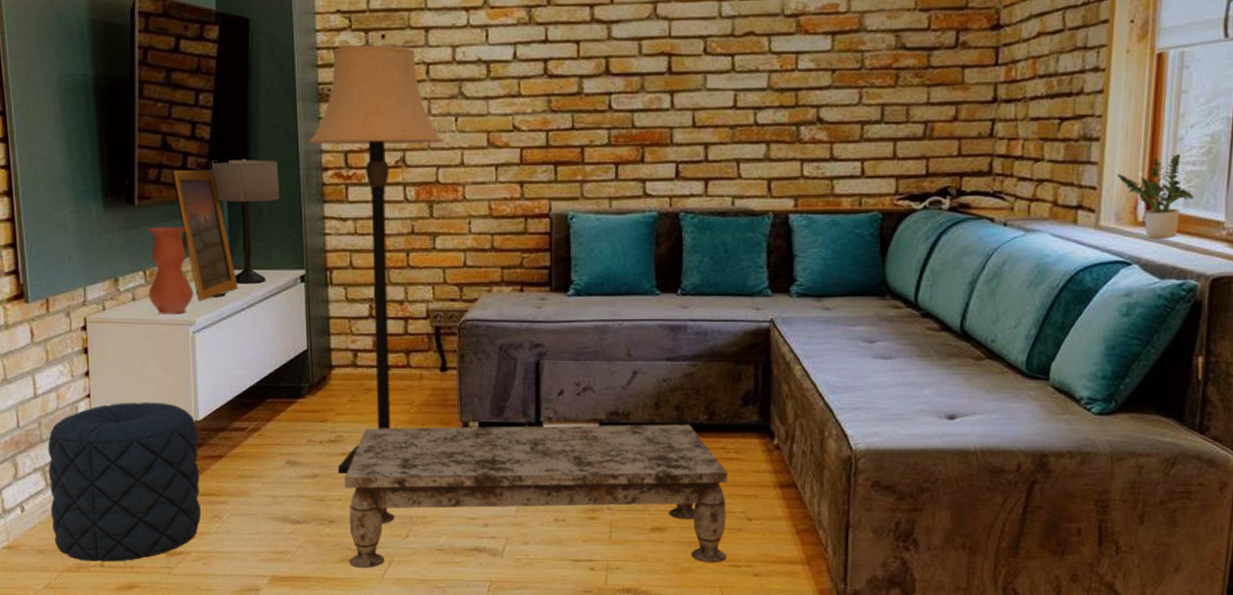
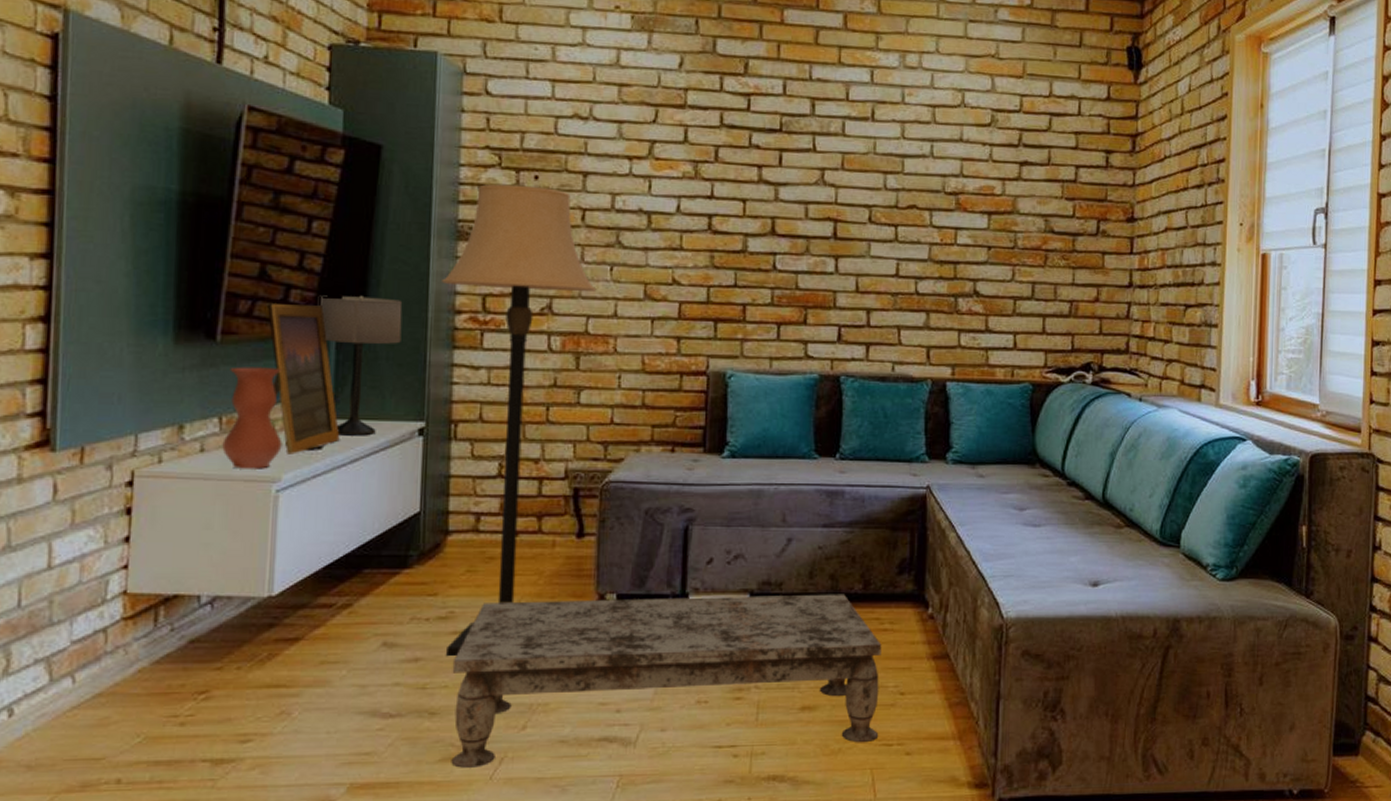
pouf: present [47,402,202,562] -> none [51,573,270,777]
potted plant: present [1117,154,1194,240] -> none [1233,343,1294,419]

